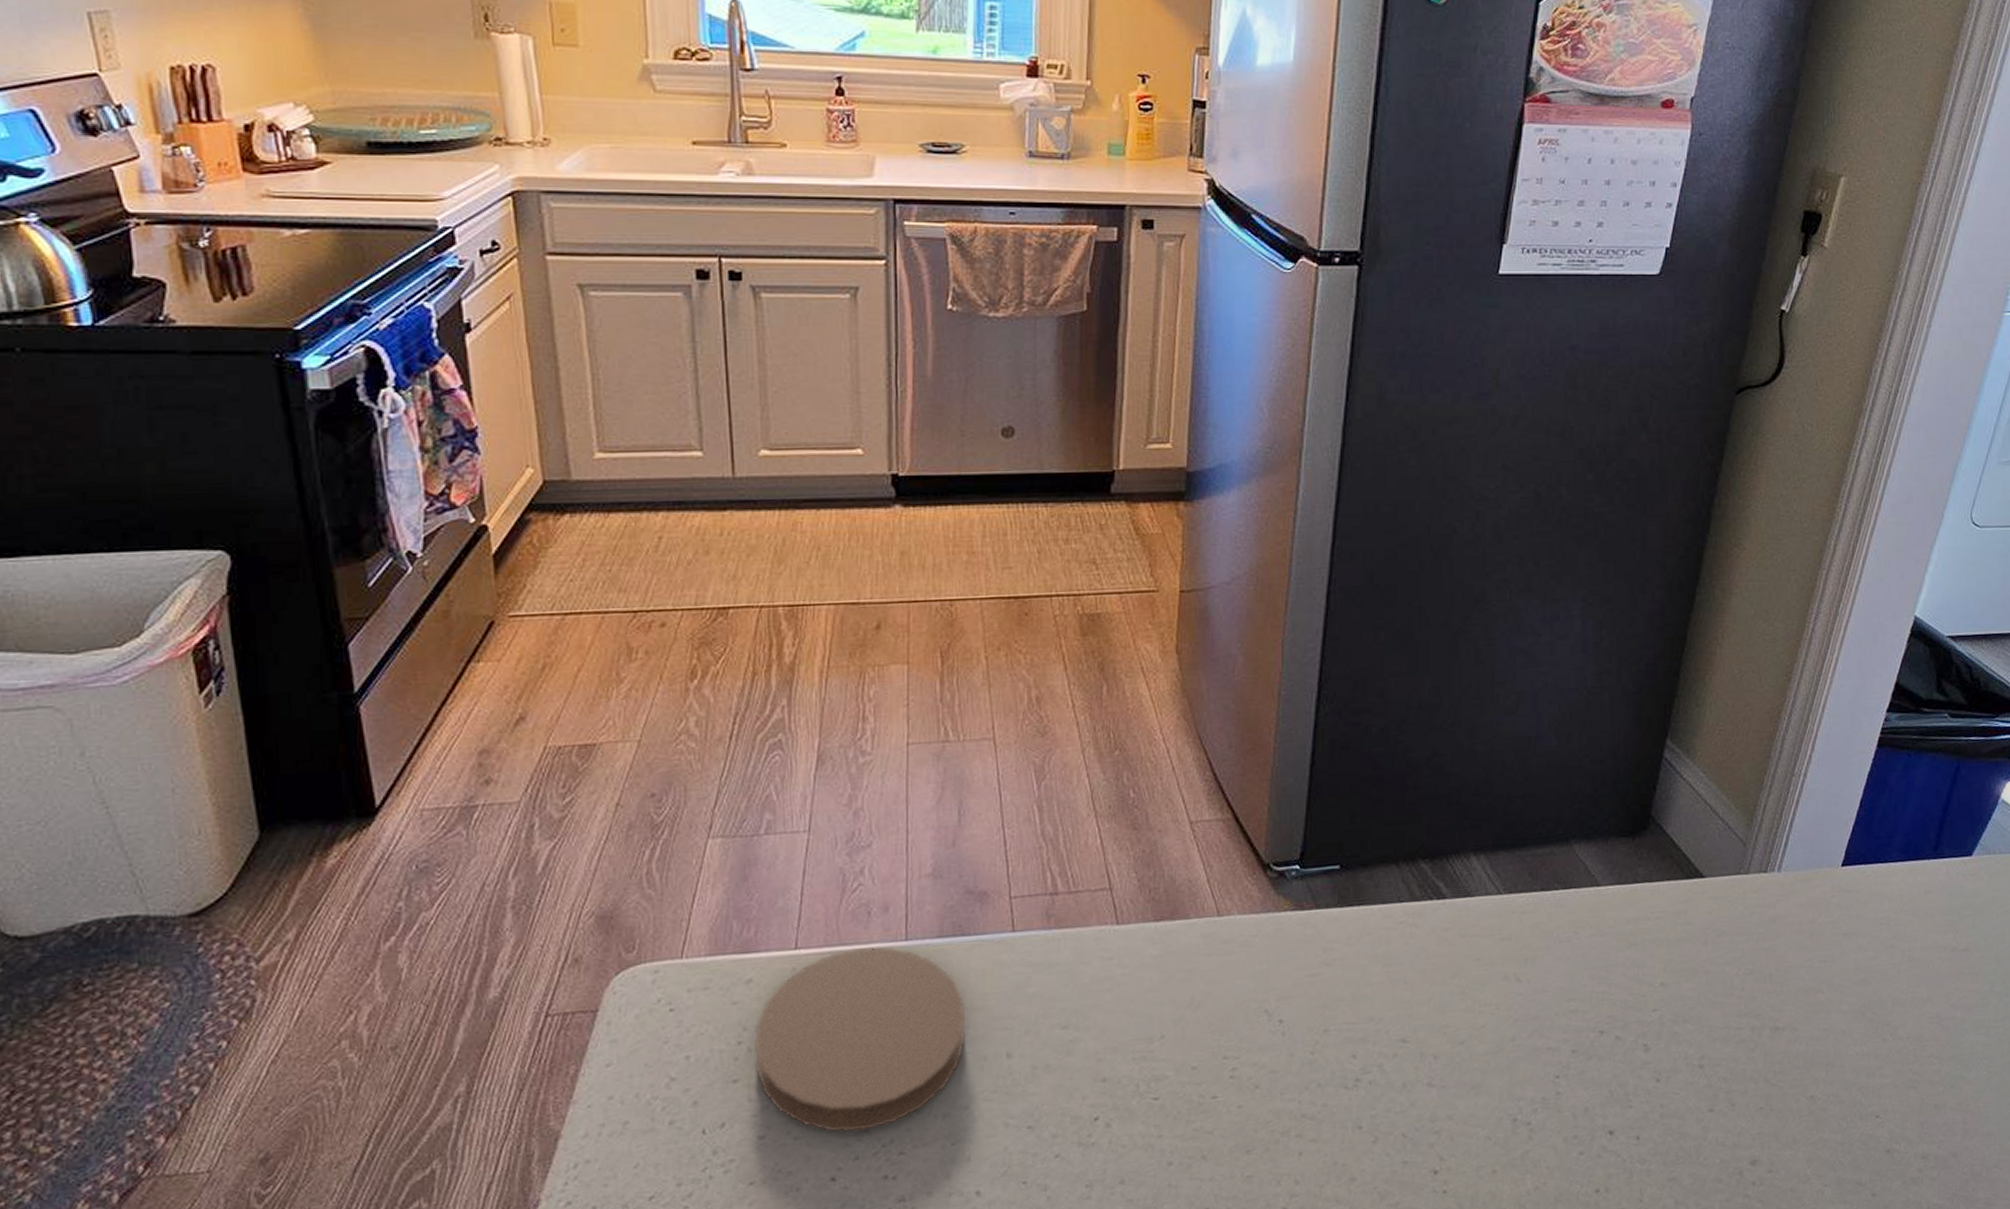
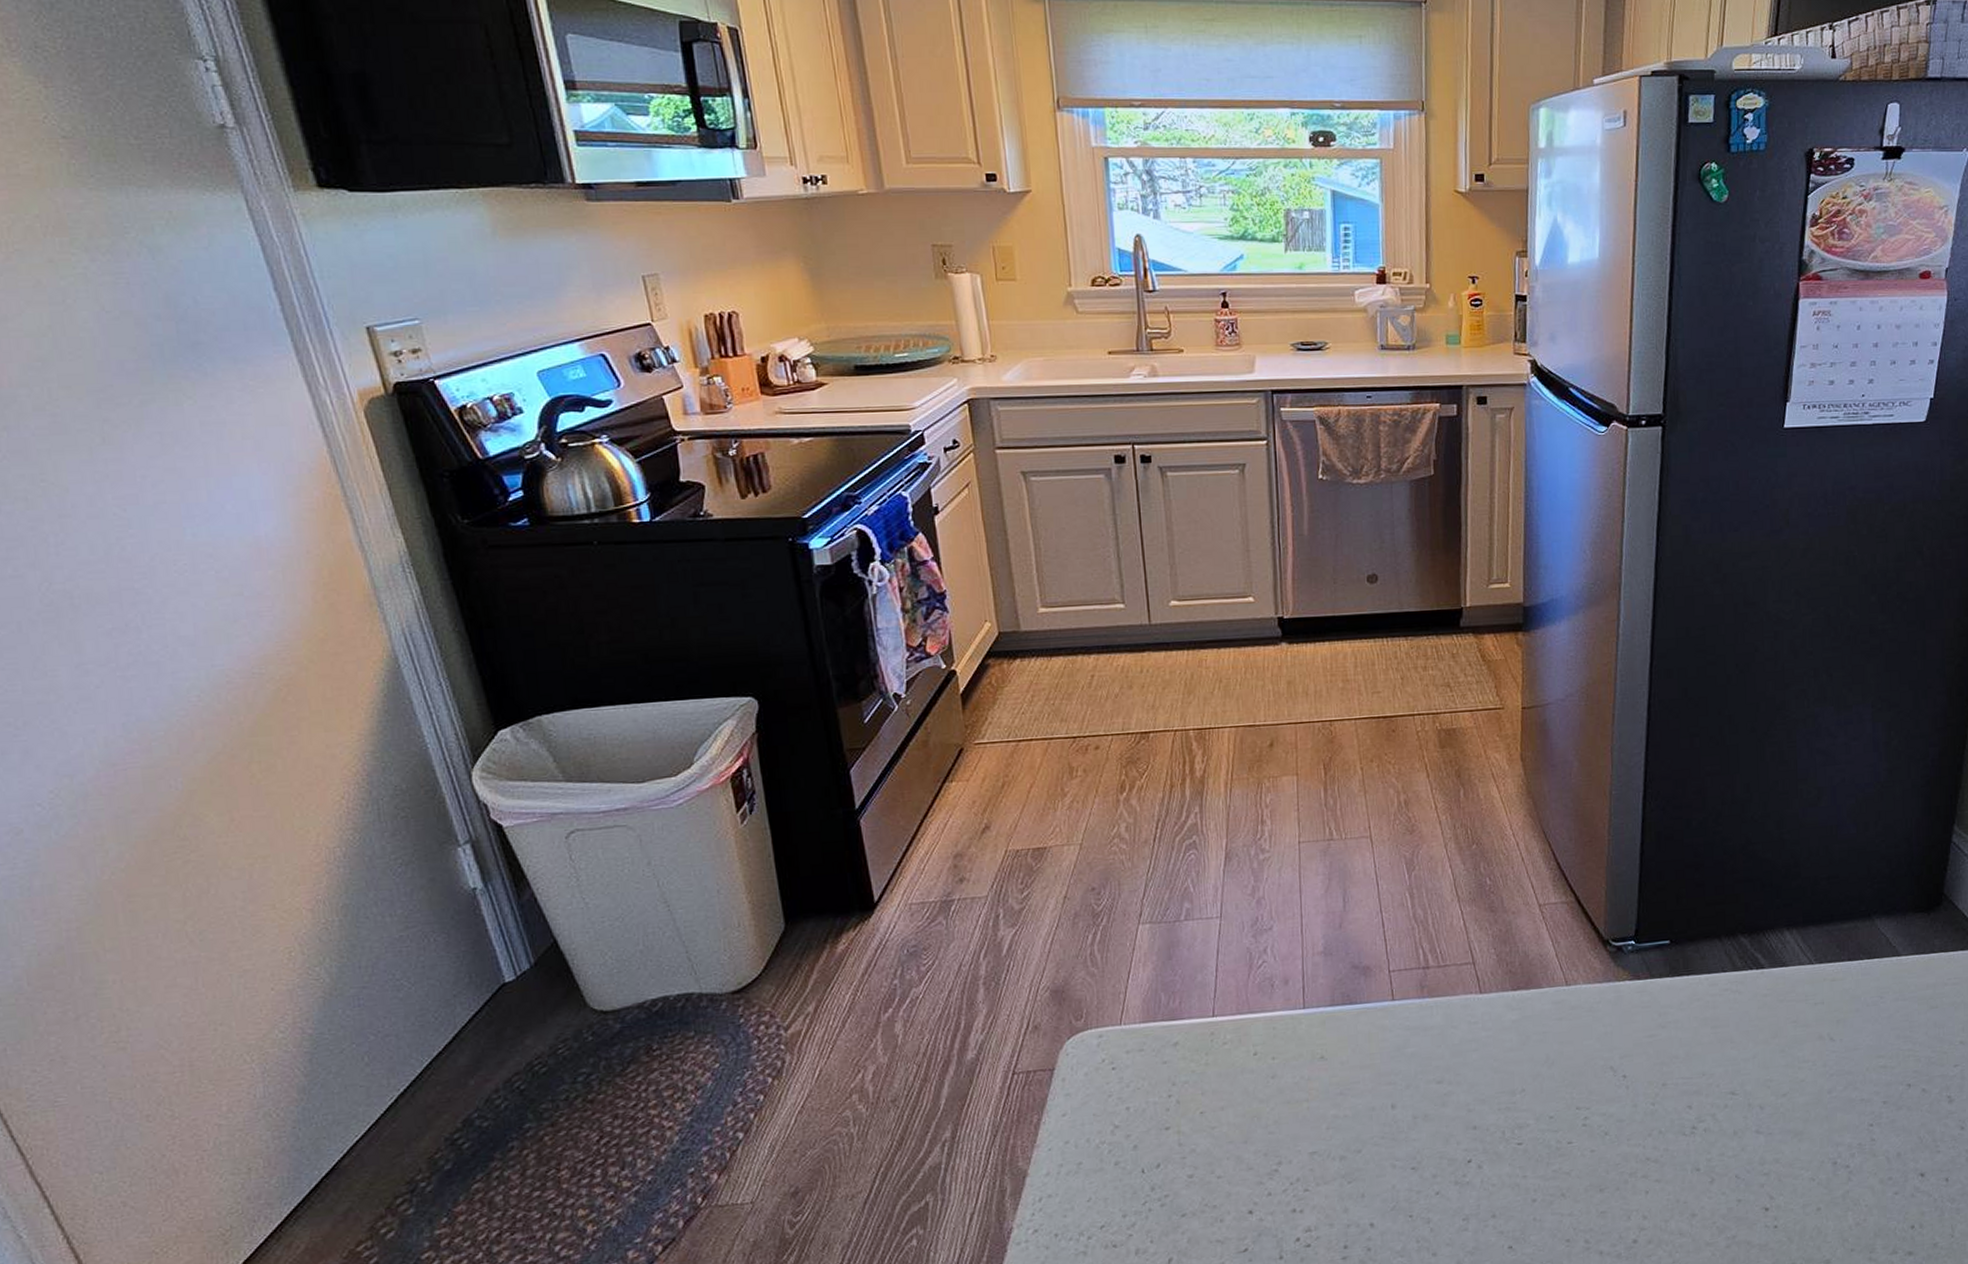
coaster: present [753,947,966,1132] -> none [1181,1014,1356,1172]

